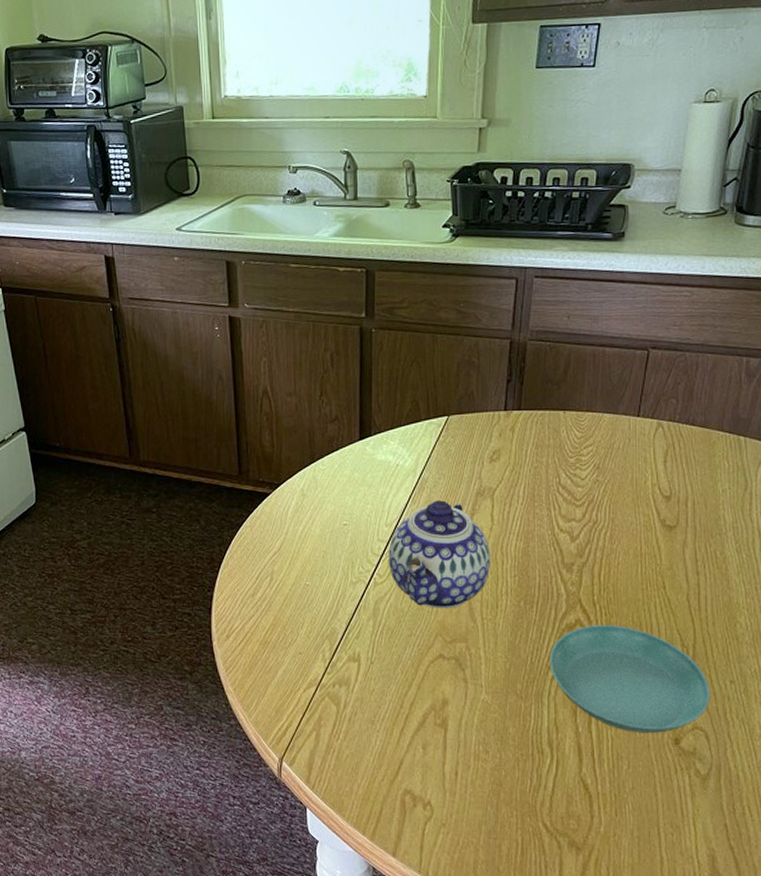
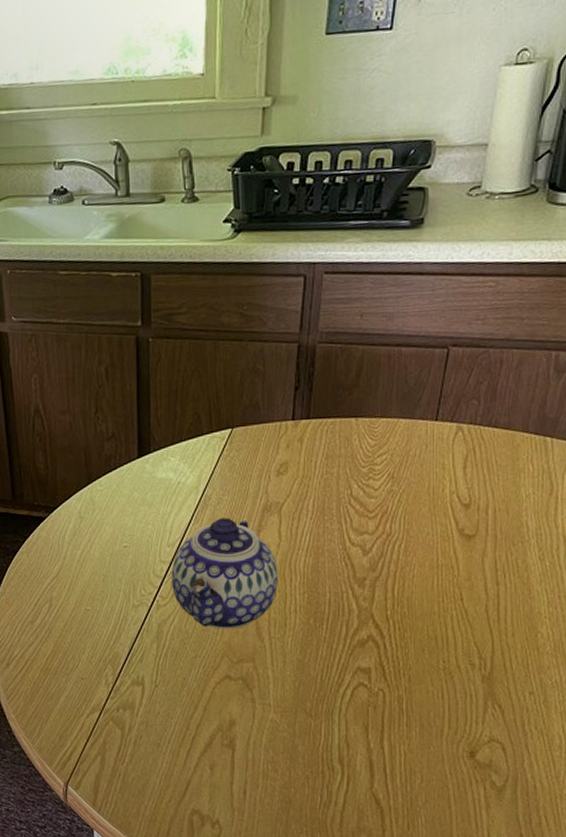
saucer: present [550,625,710,733] -> none [340,639,508,747]

